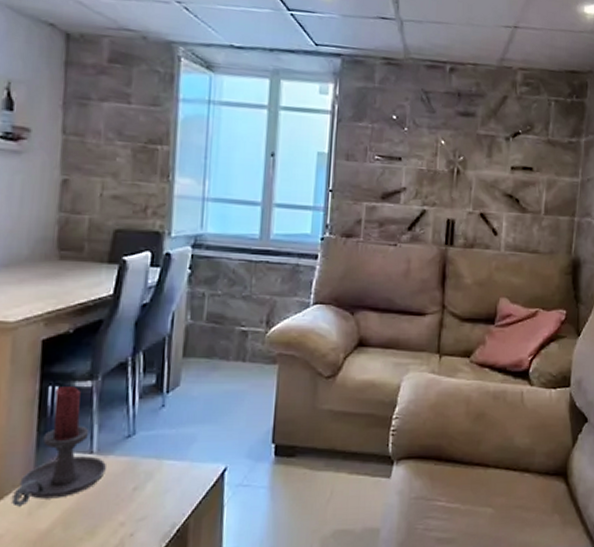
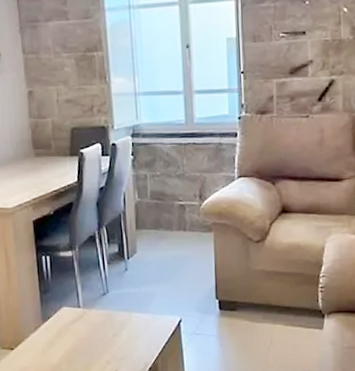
candle holder: present [12,387,106,507] -> none [30,256,91,347]

